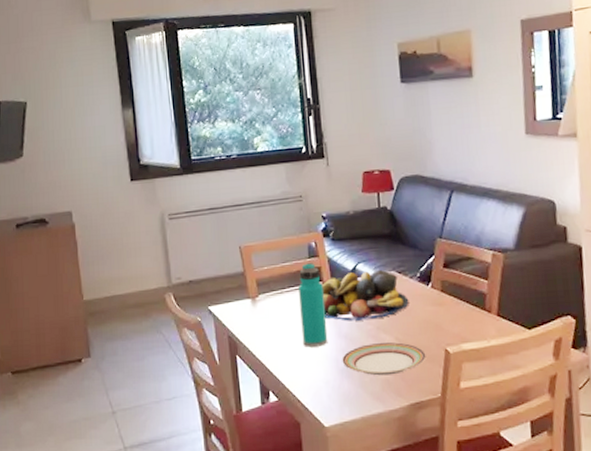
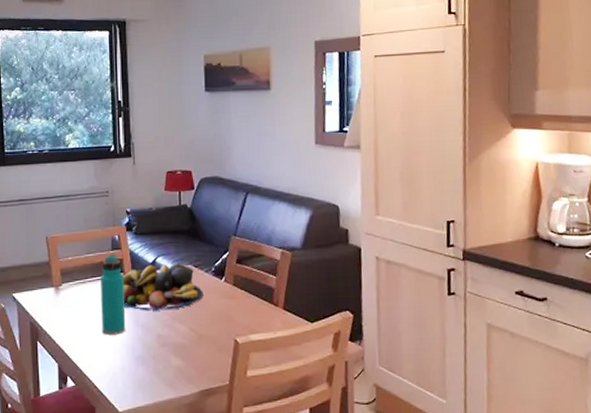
plate: present [342,342,426,376] -> none [138,332,217,364]

